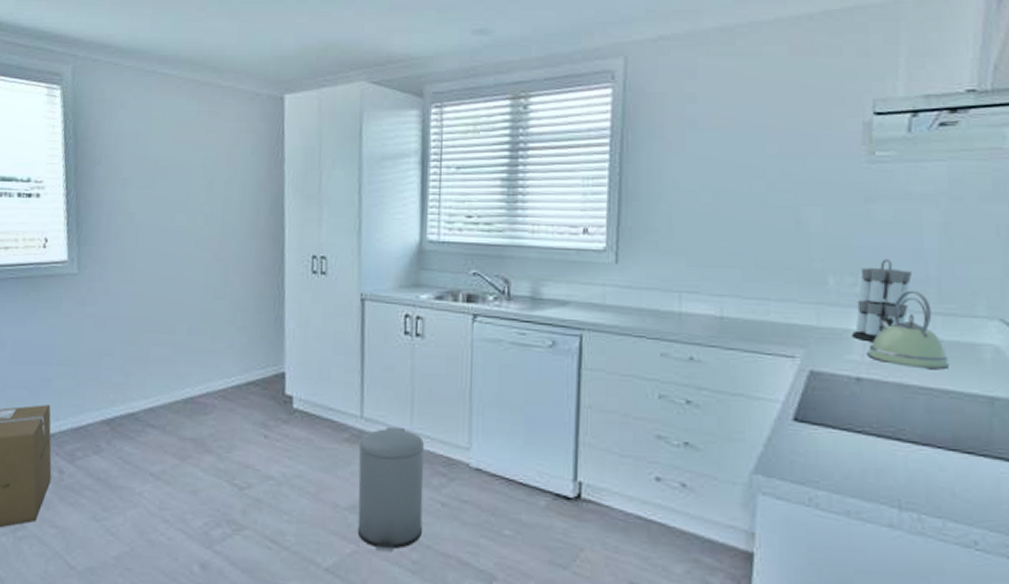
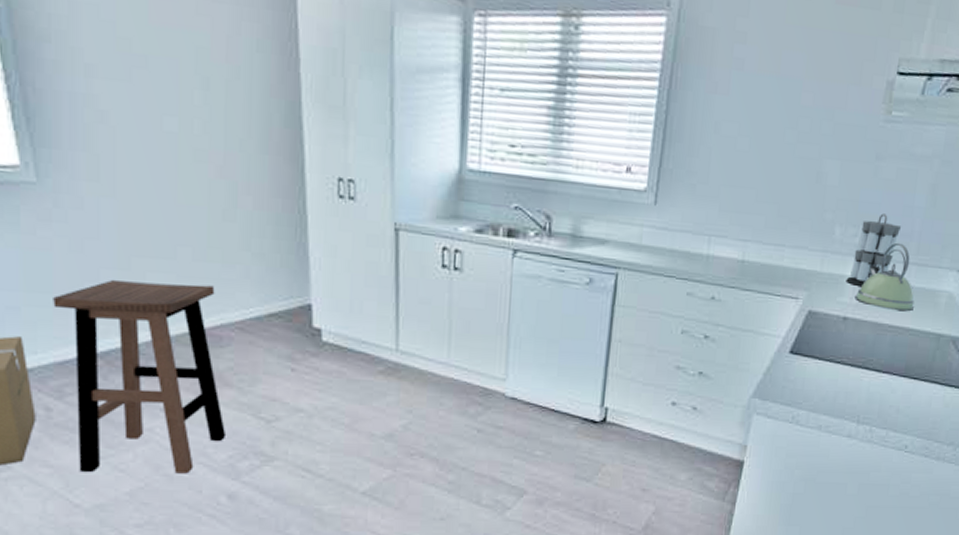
bar stool: none [76,353,205,540] -> present [53,279,227,474]
pedal bin: present [357,427,424,552] -> none [394,360,461,474]

